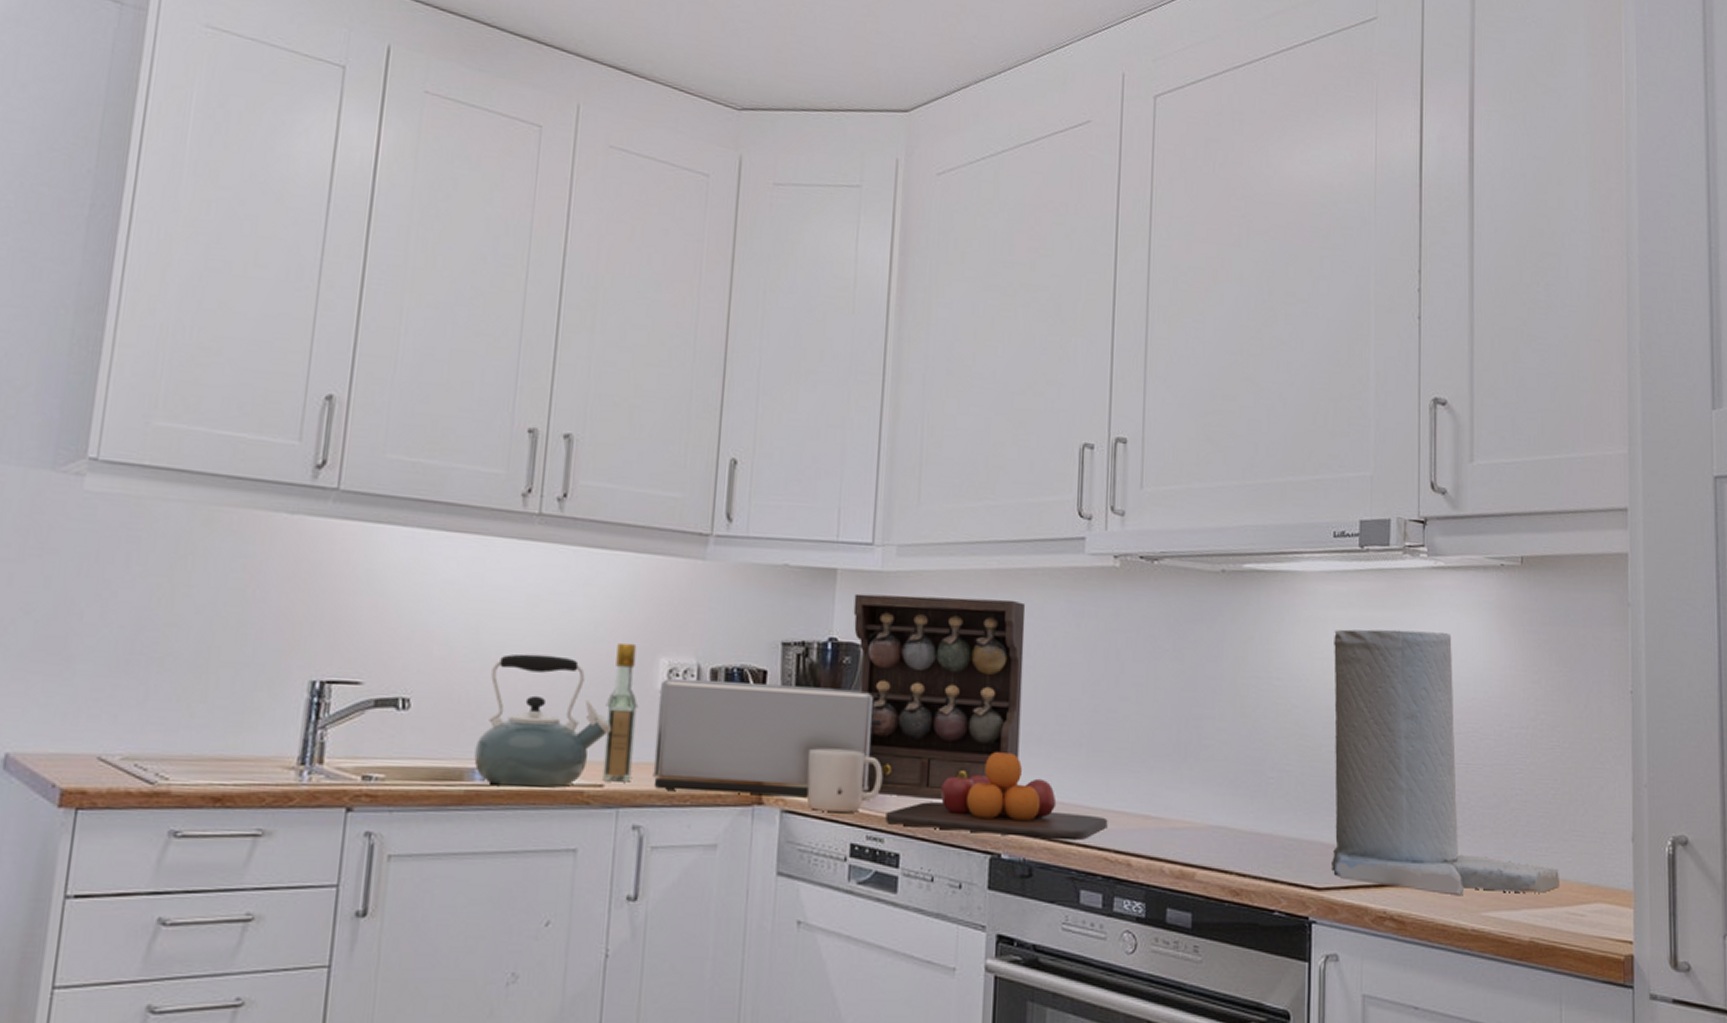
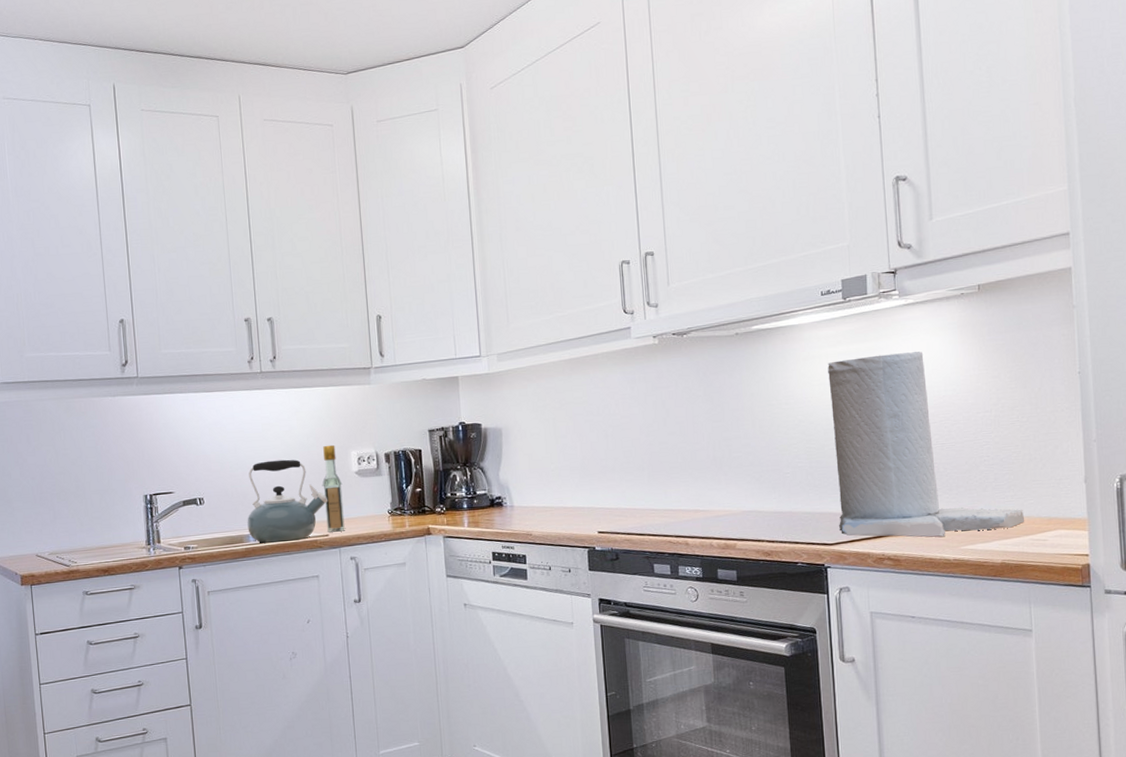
toaster: present [652,678,881,801] -> none [354,453,502,533]
mug: present [806,748,883,812] -> none [455,492,508,534]
spice rack: present [853,593,1026,799] -> none [472,378,601,519]
chopping board: present [885,752,1108,841] -> none [513,480,669,537]

